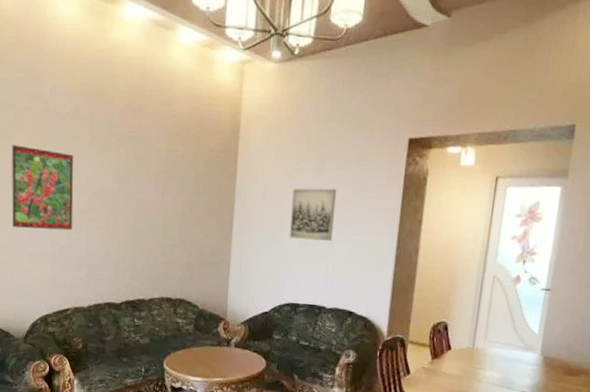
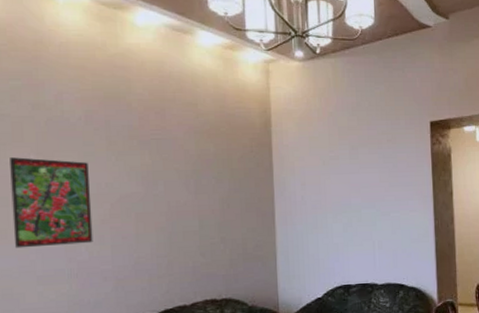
wall art: present [289,188,337,241] -> none [330,171,375,222]

